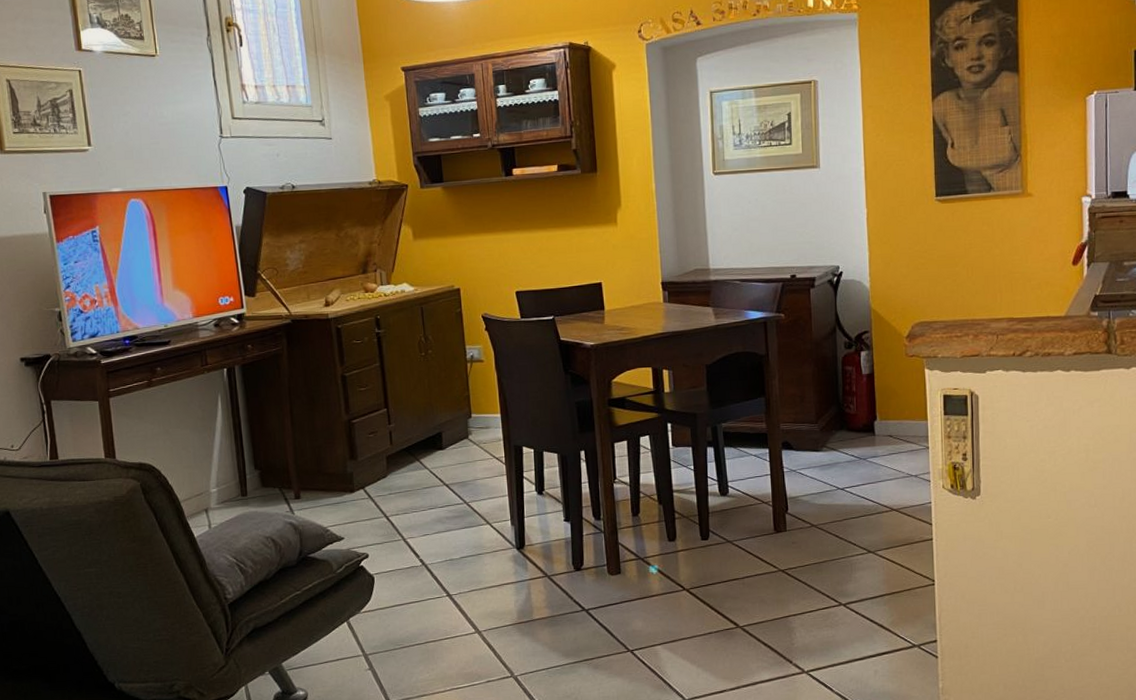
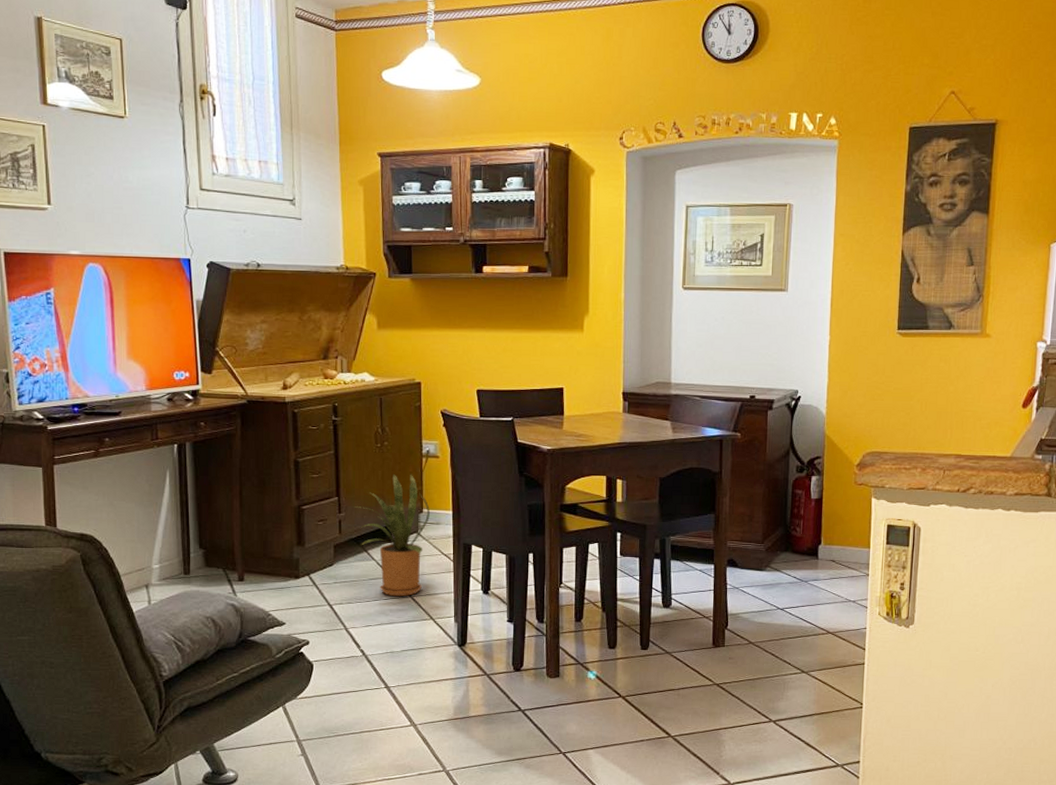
house plant: none [404,380,479,504] -> present [355,474,430,597]

